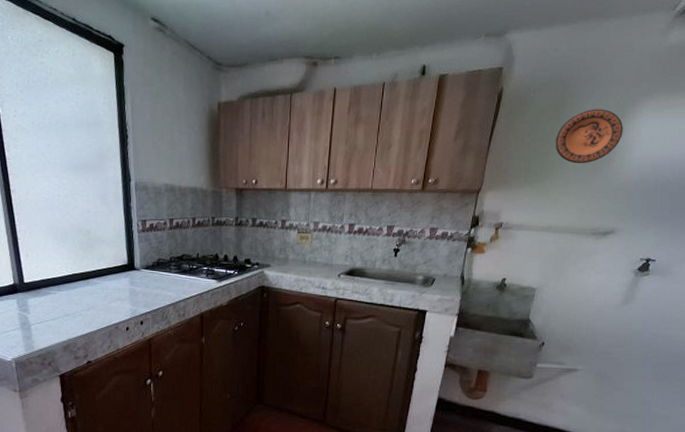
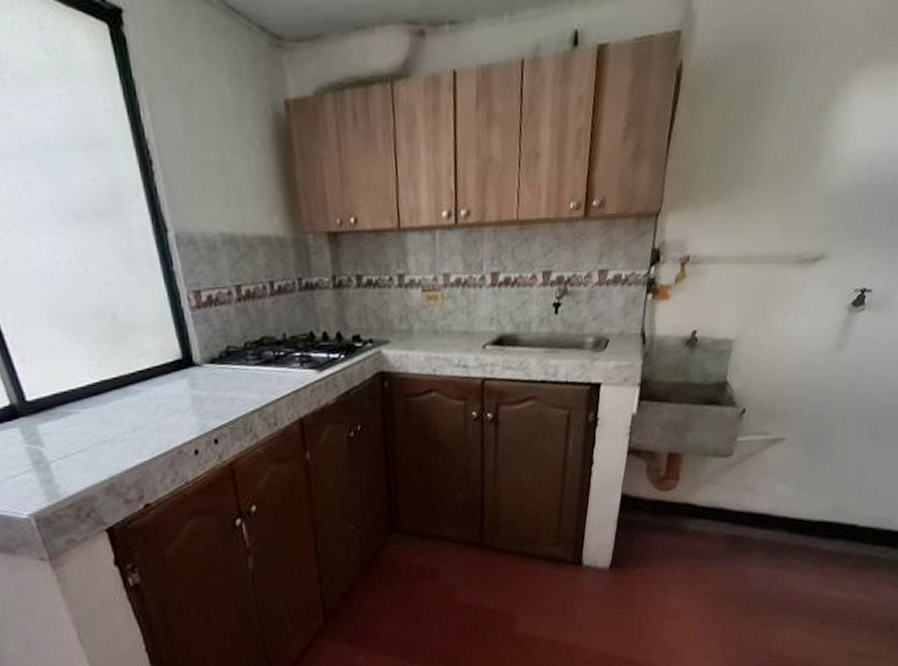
decorative plate: present [555,109,623,164] -> none [751,87,834,167]

